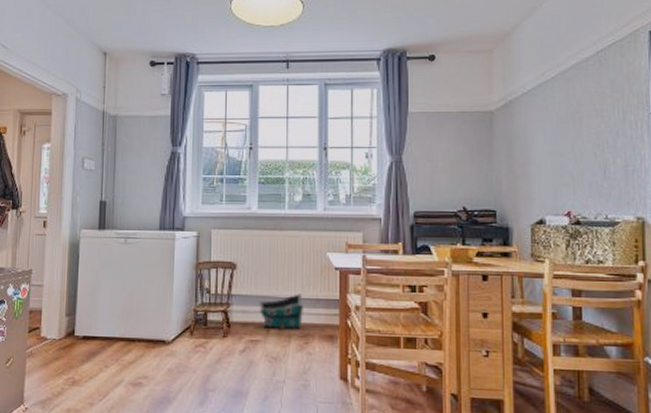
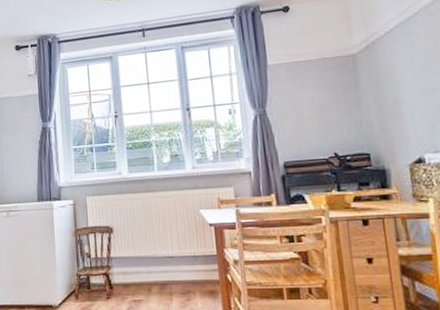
toy house: present [259,294,303,330] -> none [138,252,183,288]

